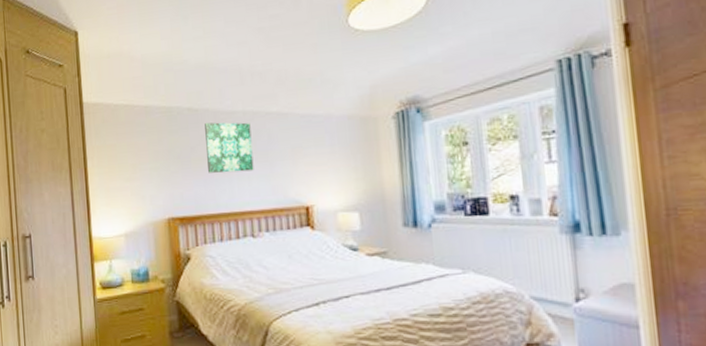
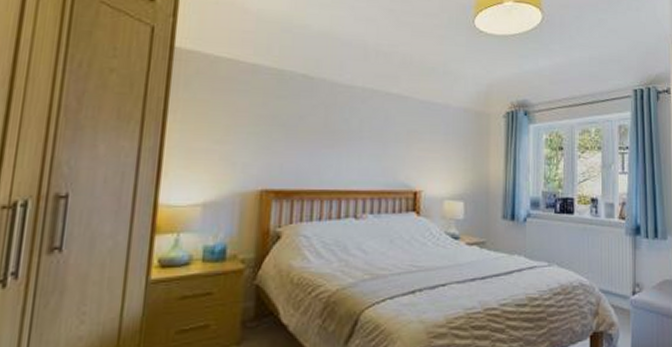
wall art: present [205,122,254,173] -> none [316,93,369,149]

